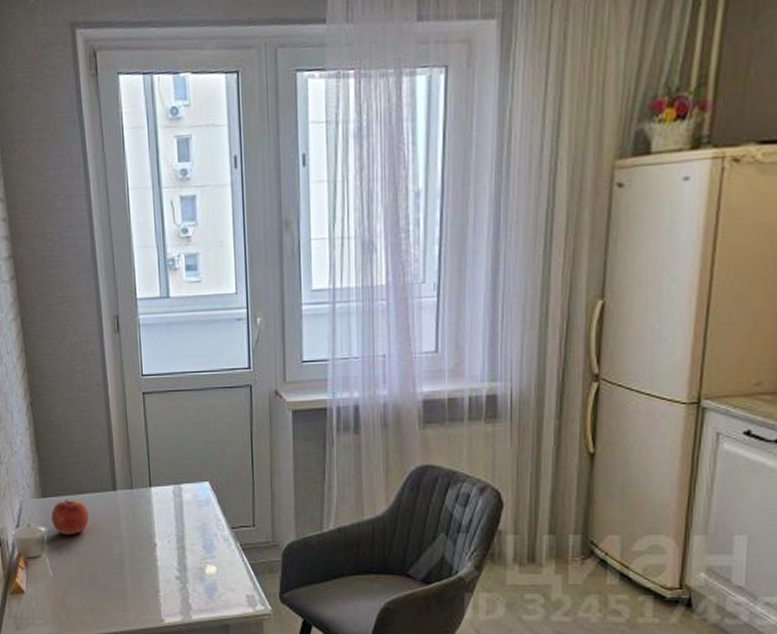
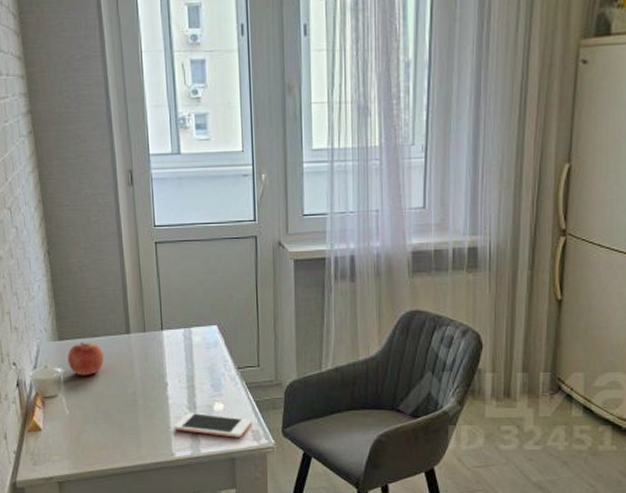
cell phone: none [163,575,247,603] -> present [174,412,252,438]

